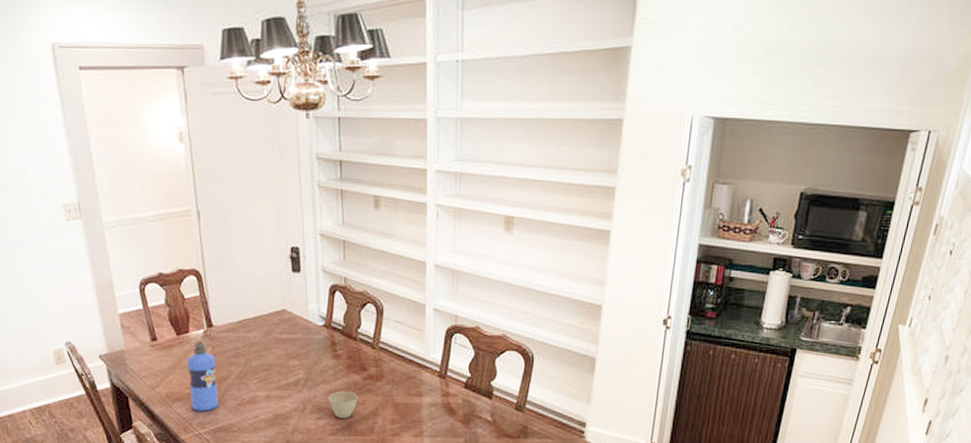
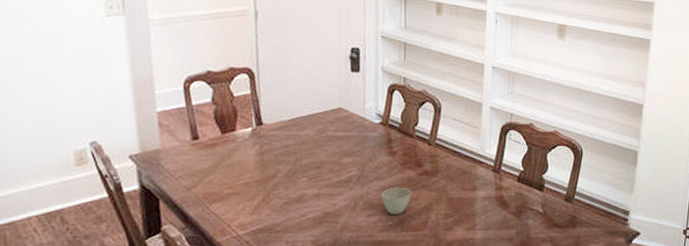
water bottle: present [186,341,218,412] -> none [230,140,263,212]

